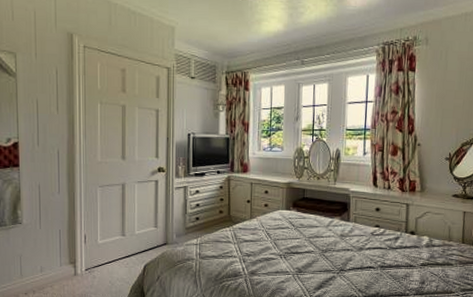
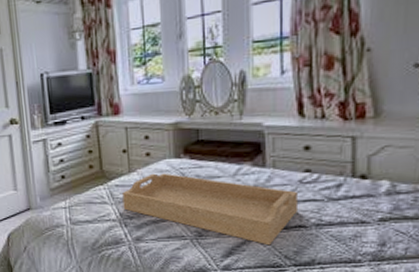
serving tray: none [243,220,370,281] -> present [122,173,299,246]

